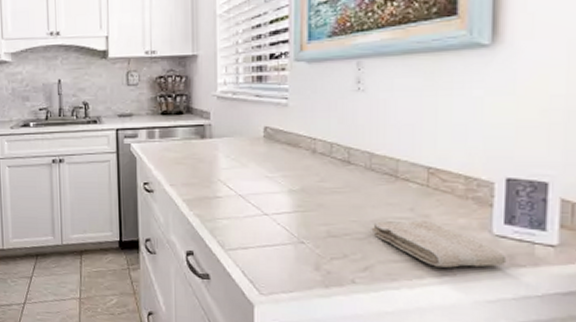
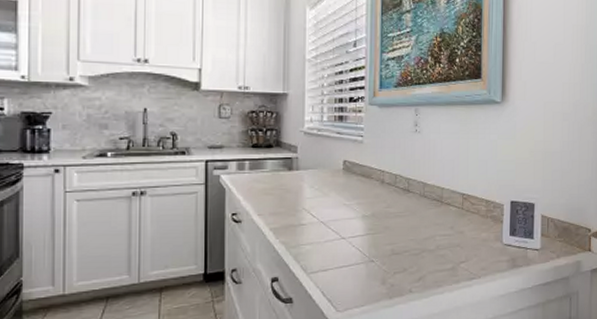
washcloth: present [371,219,507,268] -> none [424,235,511,273]

